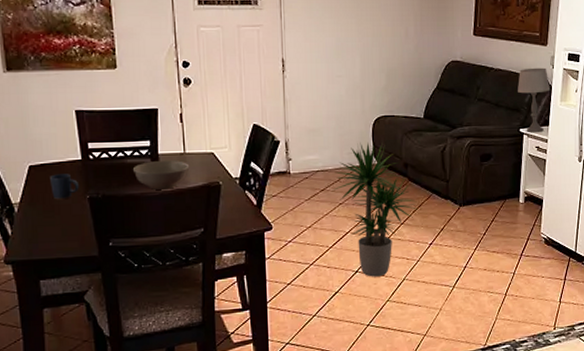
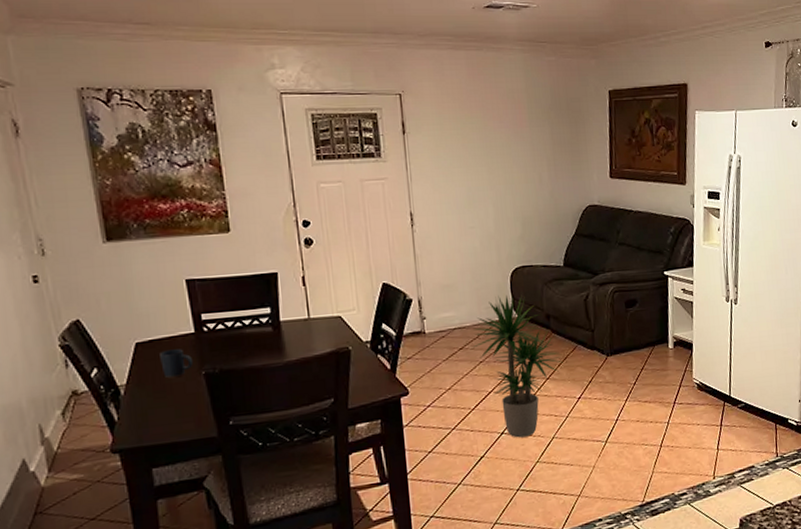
bowl: present [132,161,190,190] -> none [252,327,315,360]
table lamp: present [518,67,551,133] -> none [658,207,693,276]

